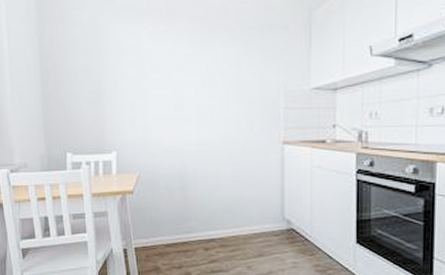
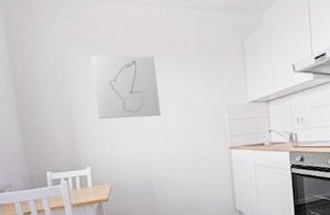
wall art: none [127,20,204,98] -> present [90,54,161,120]

